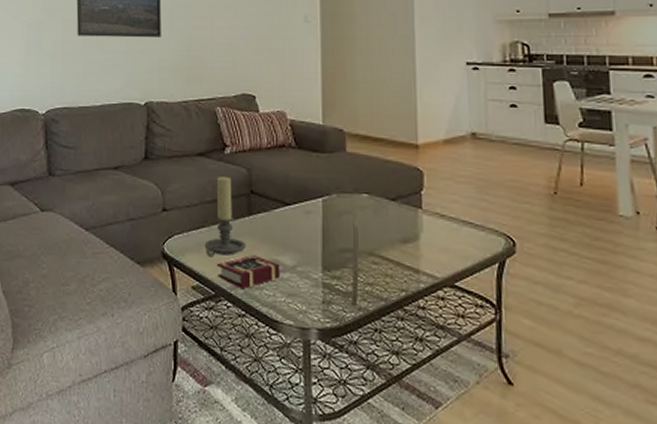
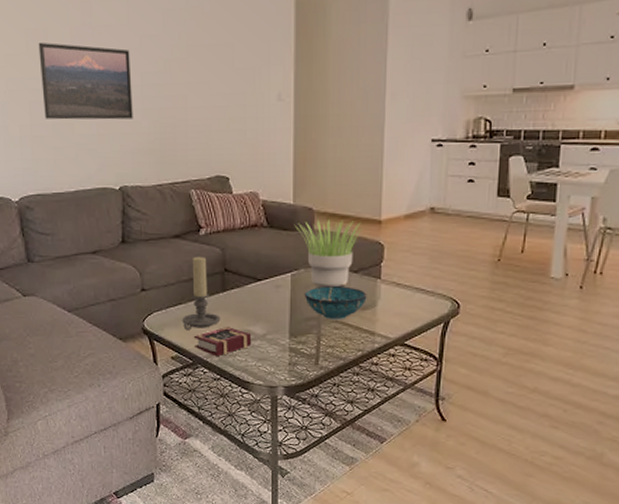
potted plant: none [325,142,400,217] -> present [295,219,364,288]
decorative bowl: none [337,214,408,254] -> present [304,286,367,321]

